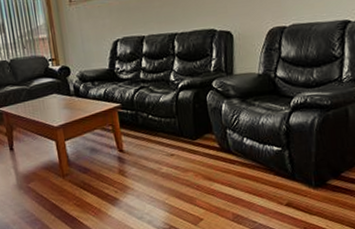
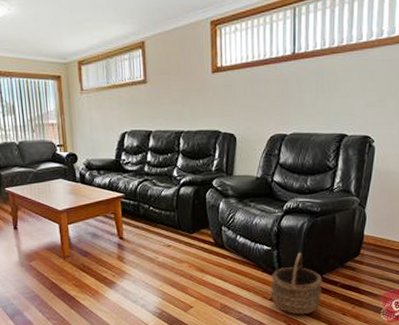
wicker basket: none [285,151,342,220] -> present [271,253,323,315]

